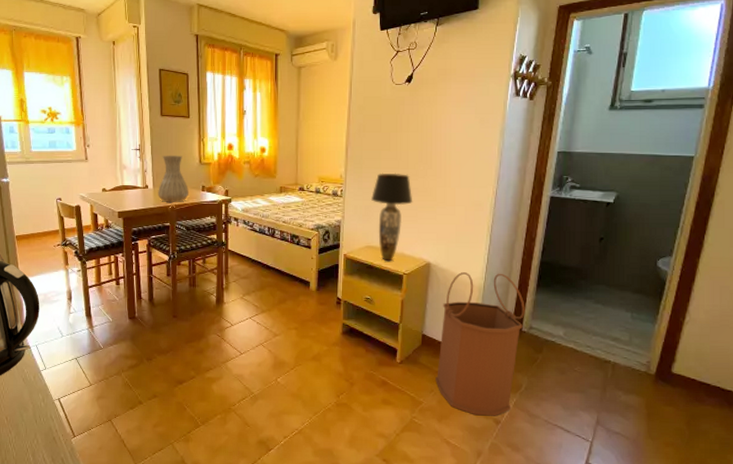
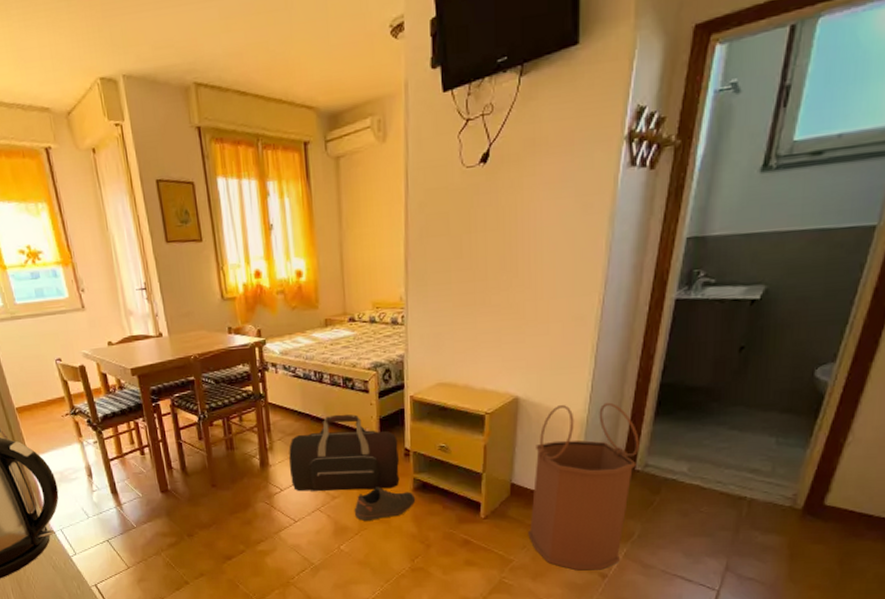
vase: present [158,155,188,202] -> none [174,291,213,352]
duffel bag: none [241,264,332,331] -> present [289,414,400,492]
shoe: none [291,328,344,358] -> present [354,486,416,521]
table lamp: present [370,173,413,262] -> none [440,287,495,400]

